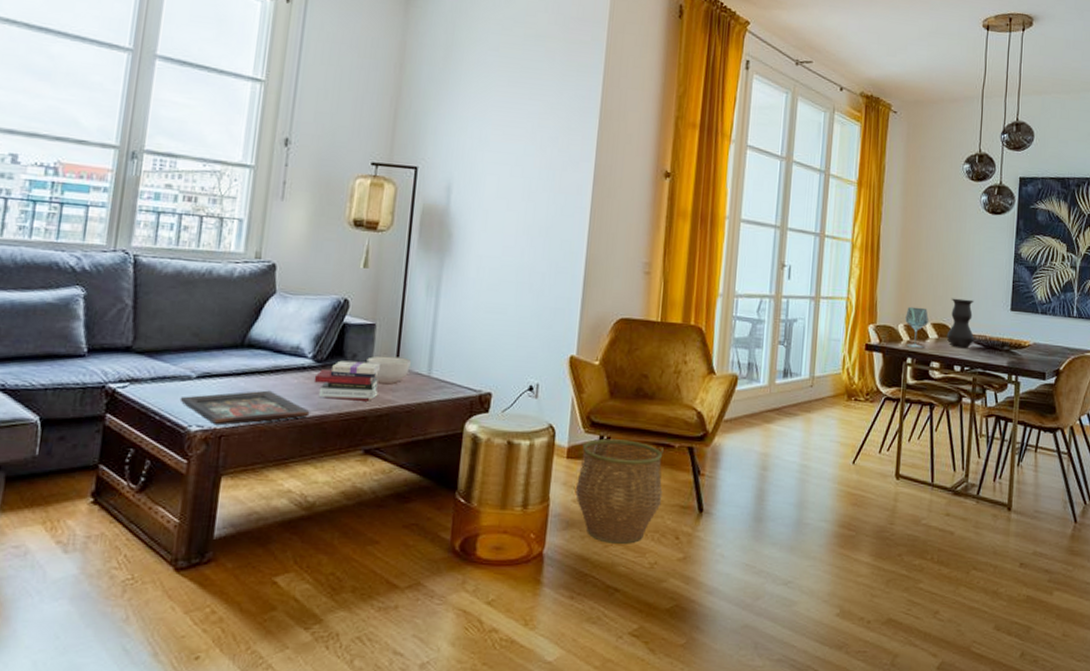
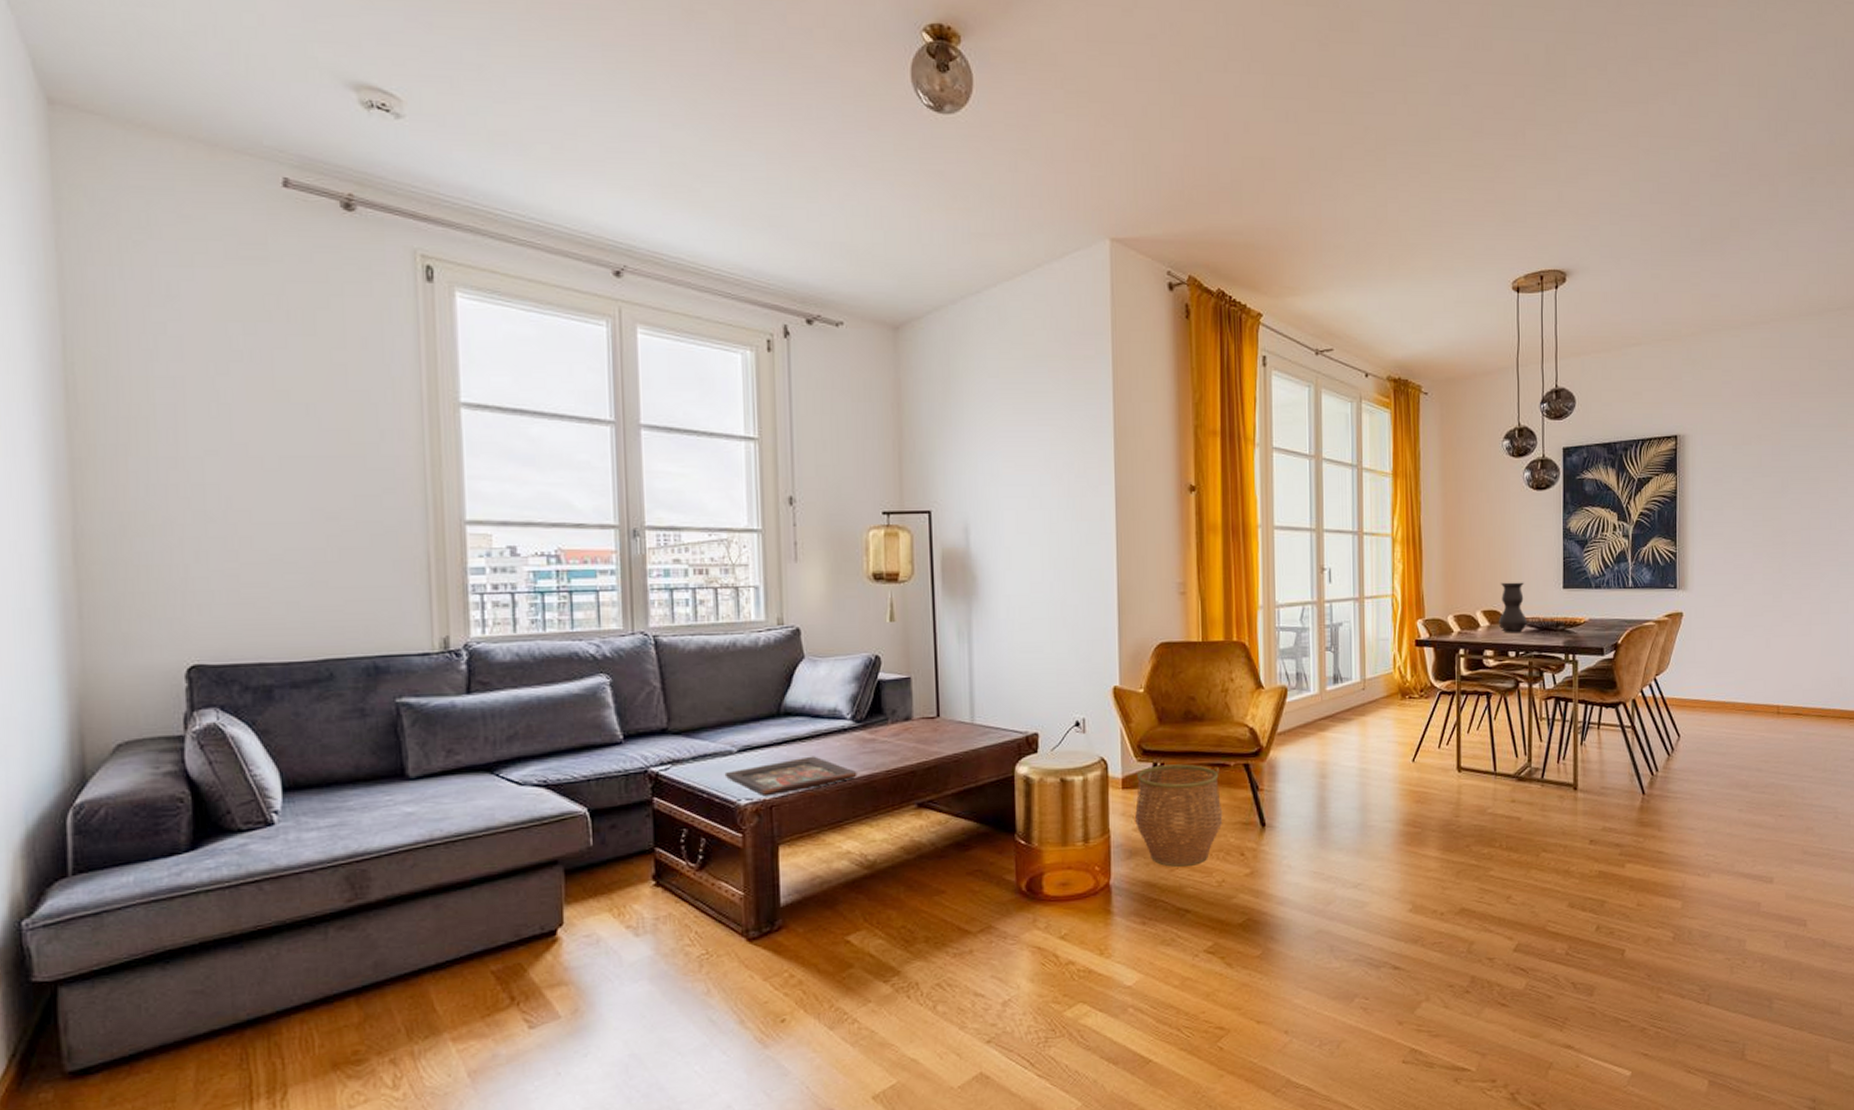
books: present [314,360,380,401] -> none [856,716,924,758]
bowl: present [366,356,411,385] -> none [907,707,952,737]
wine glass: present [904,306,928,349] -> none [1453,596,1478,639]

